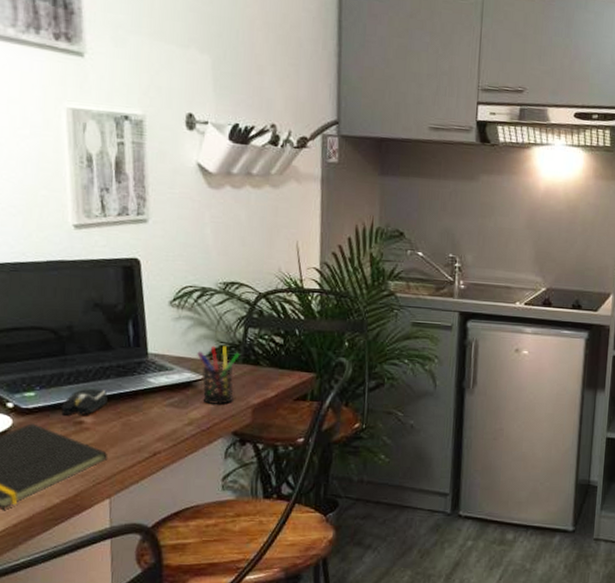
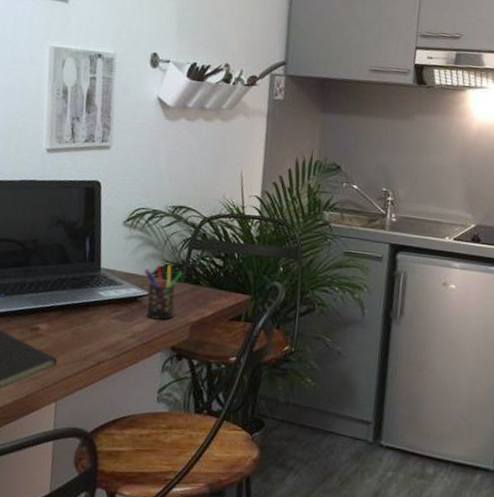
computer mouse: present [60,388,108,415] -> none [20,297,62,322]

